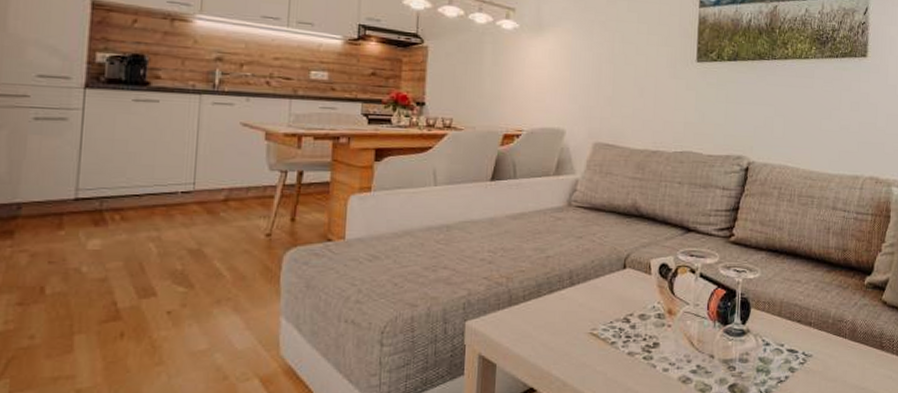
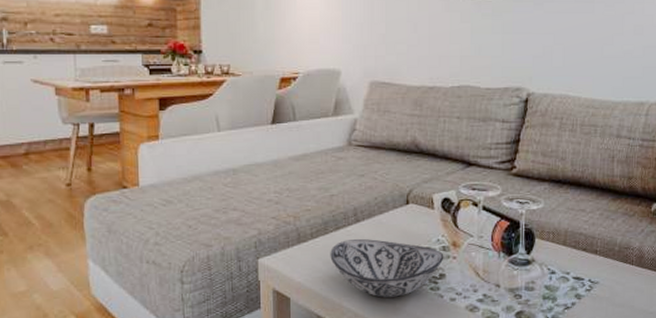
decorative bowl: none [541,304,659,366] -> present [330,239,444,298]

